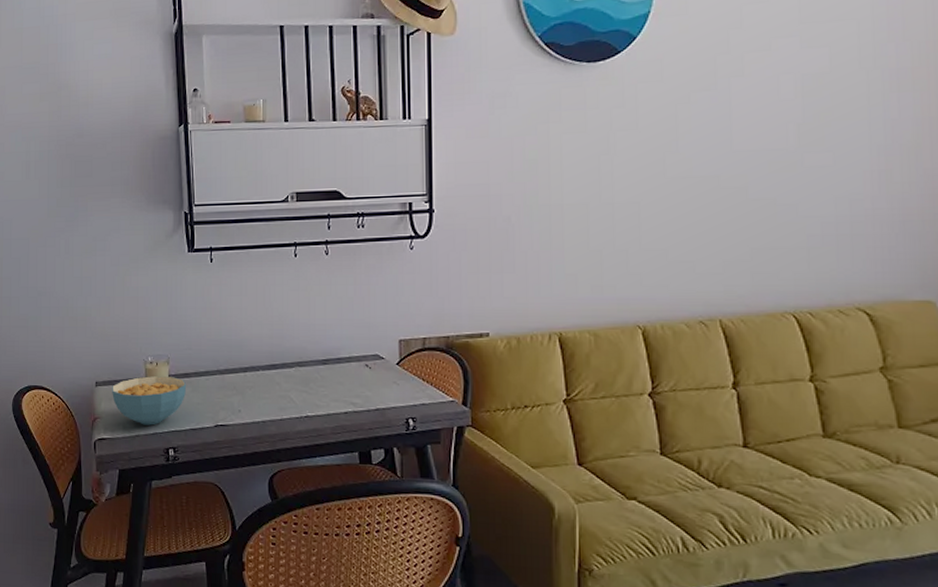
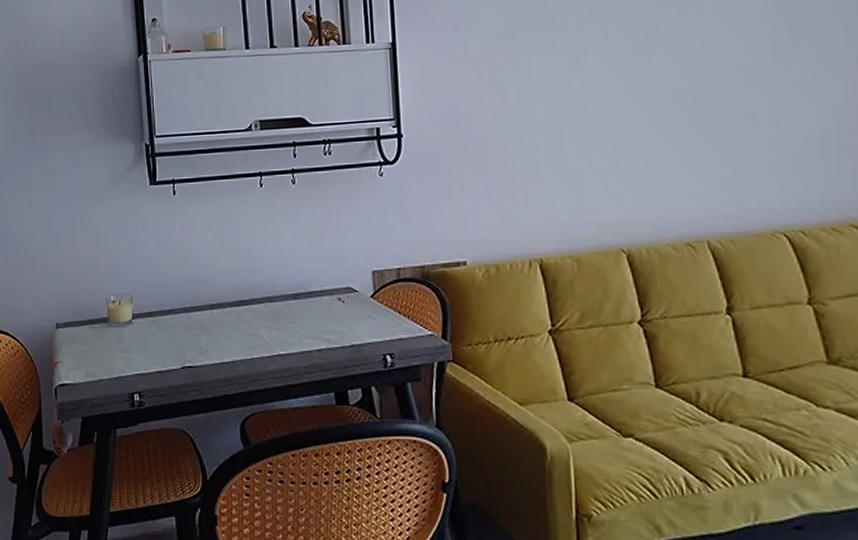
cereal bowl: present [112,376,187,425] -> none [73,316,152,369]

